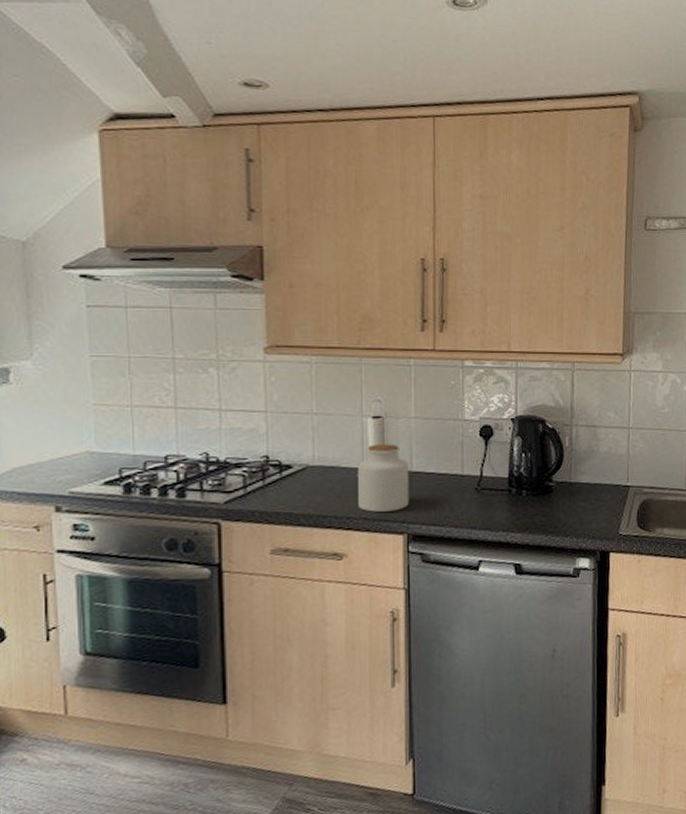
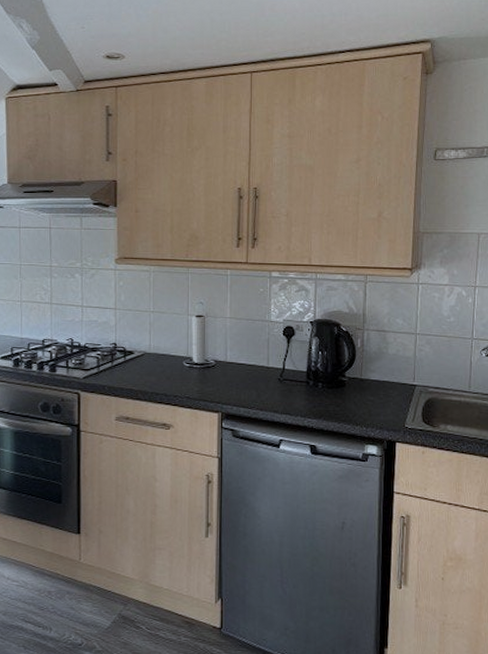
jar: present [357,444,409,512] -> none [182,338,224,393]

